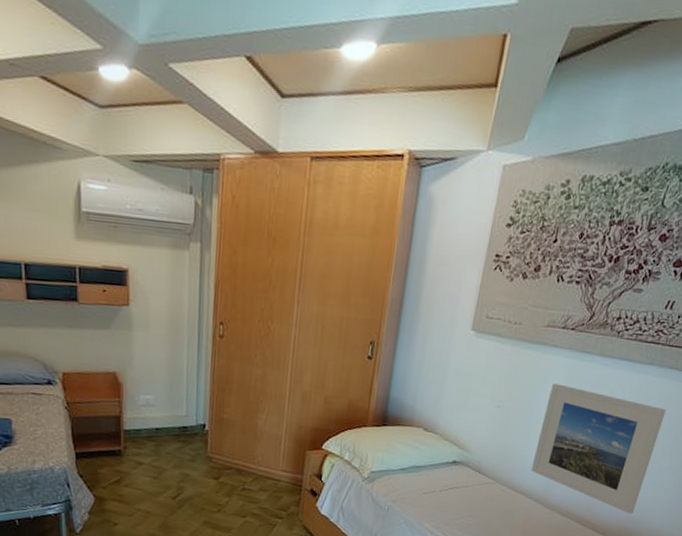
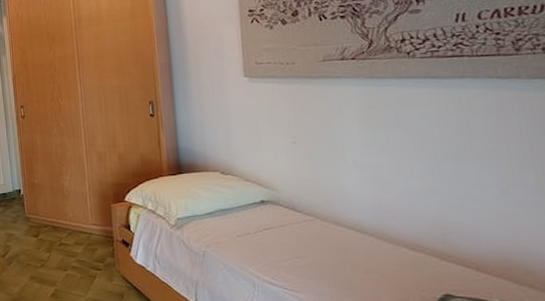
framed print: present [530,383,666,514] -> none [347,112,511,243]

